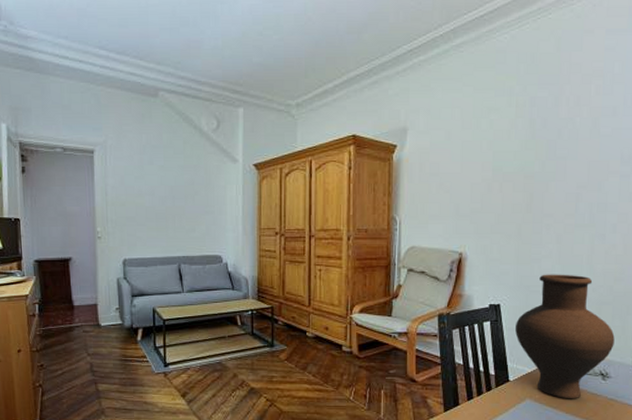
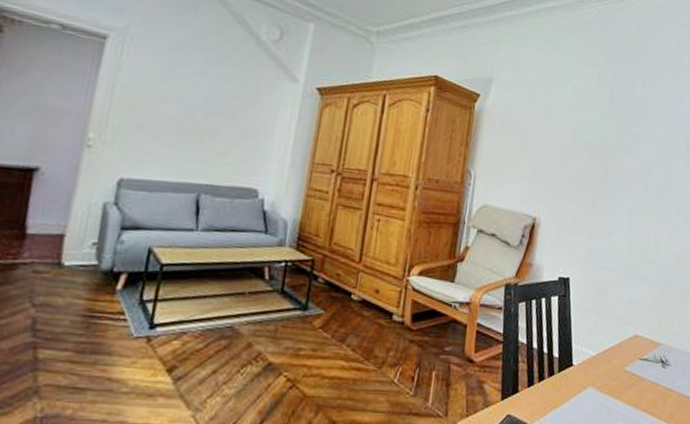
vase: present [515,274,615,398] -> none [582,249,675,387]

